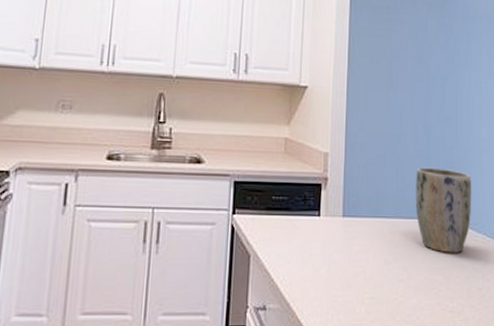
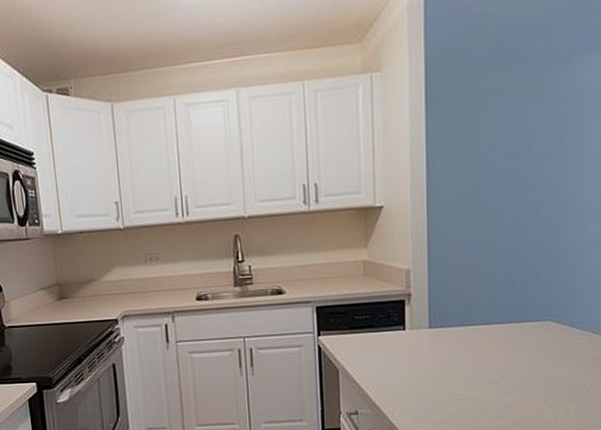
plant pot: present [415,167,472,253] -> none [509,270,576,353]

